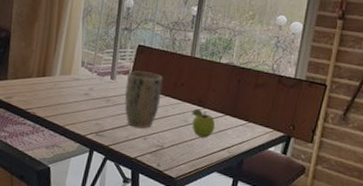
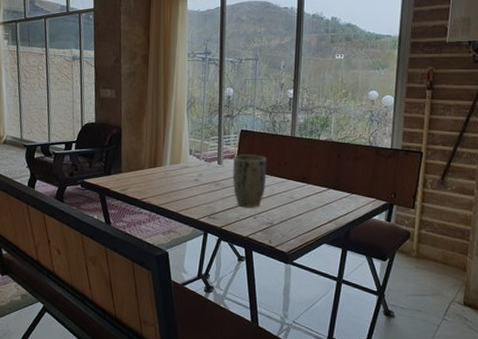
fruit: present [192,108,216,138] -> none [297,185,321,212]

